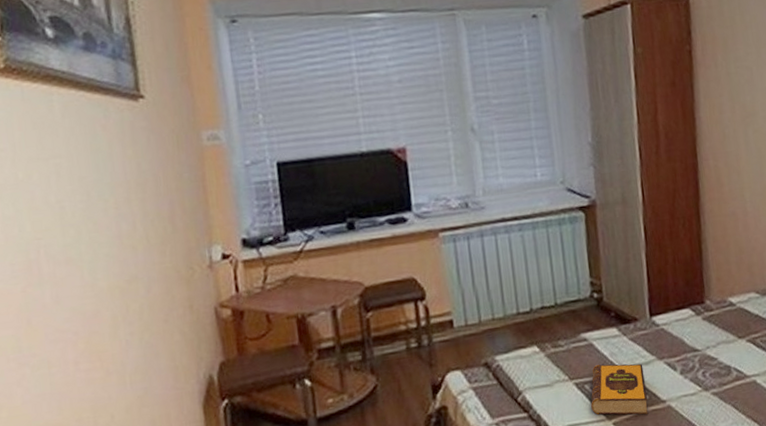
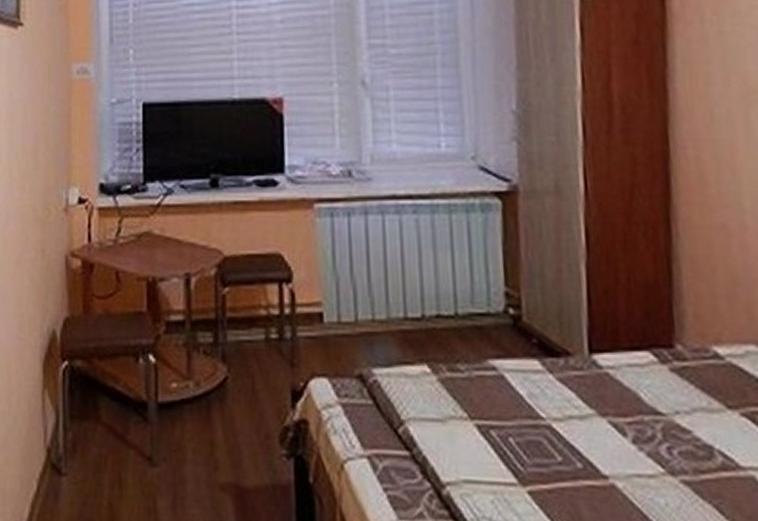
hardback book: present [591,363,649,415] -> none [497,405,581,490]

